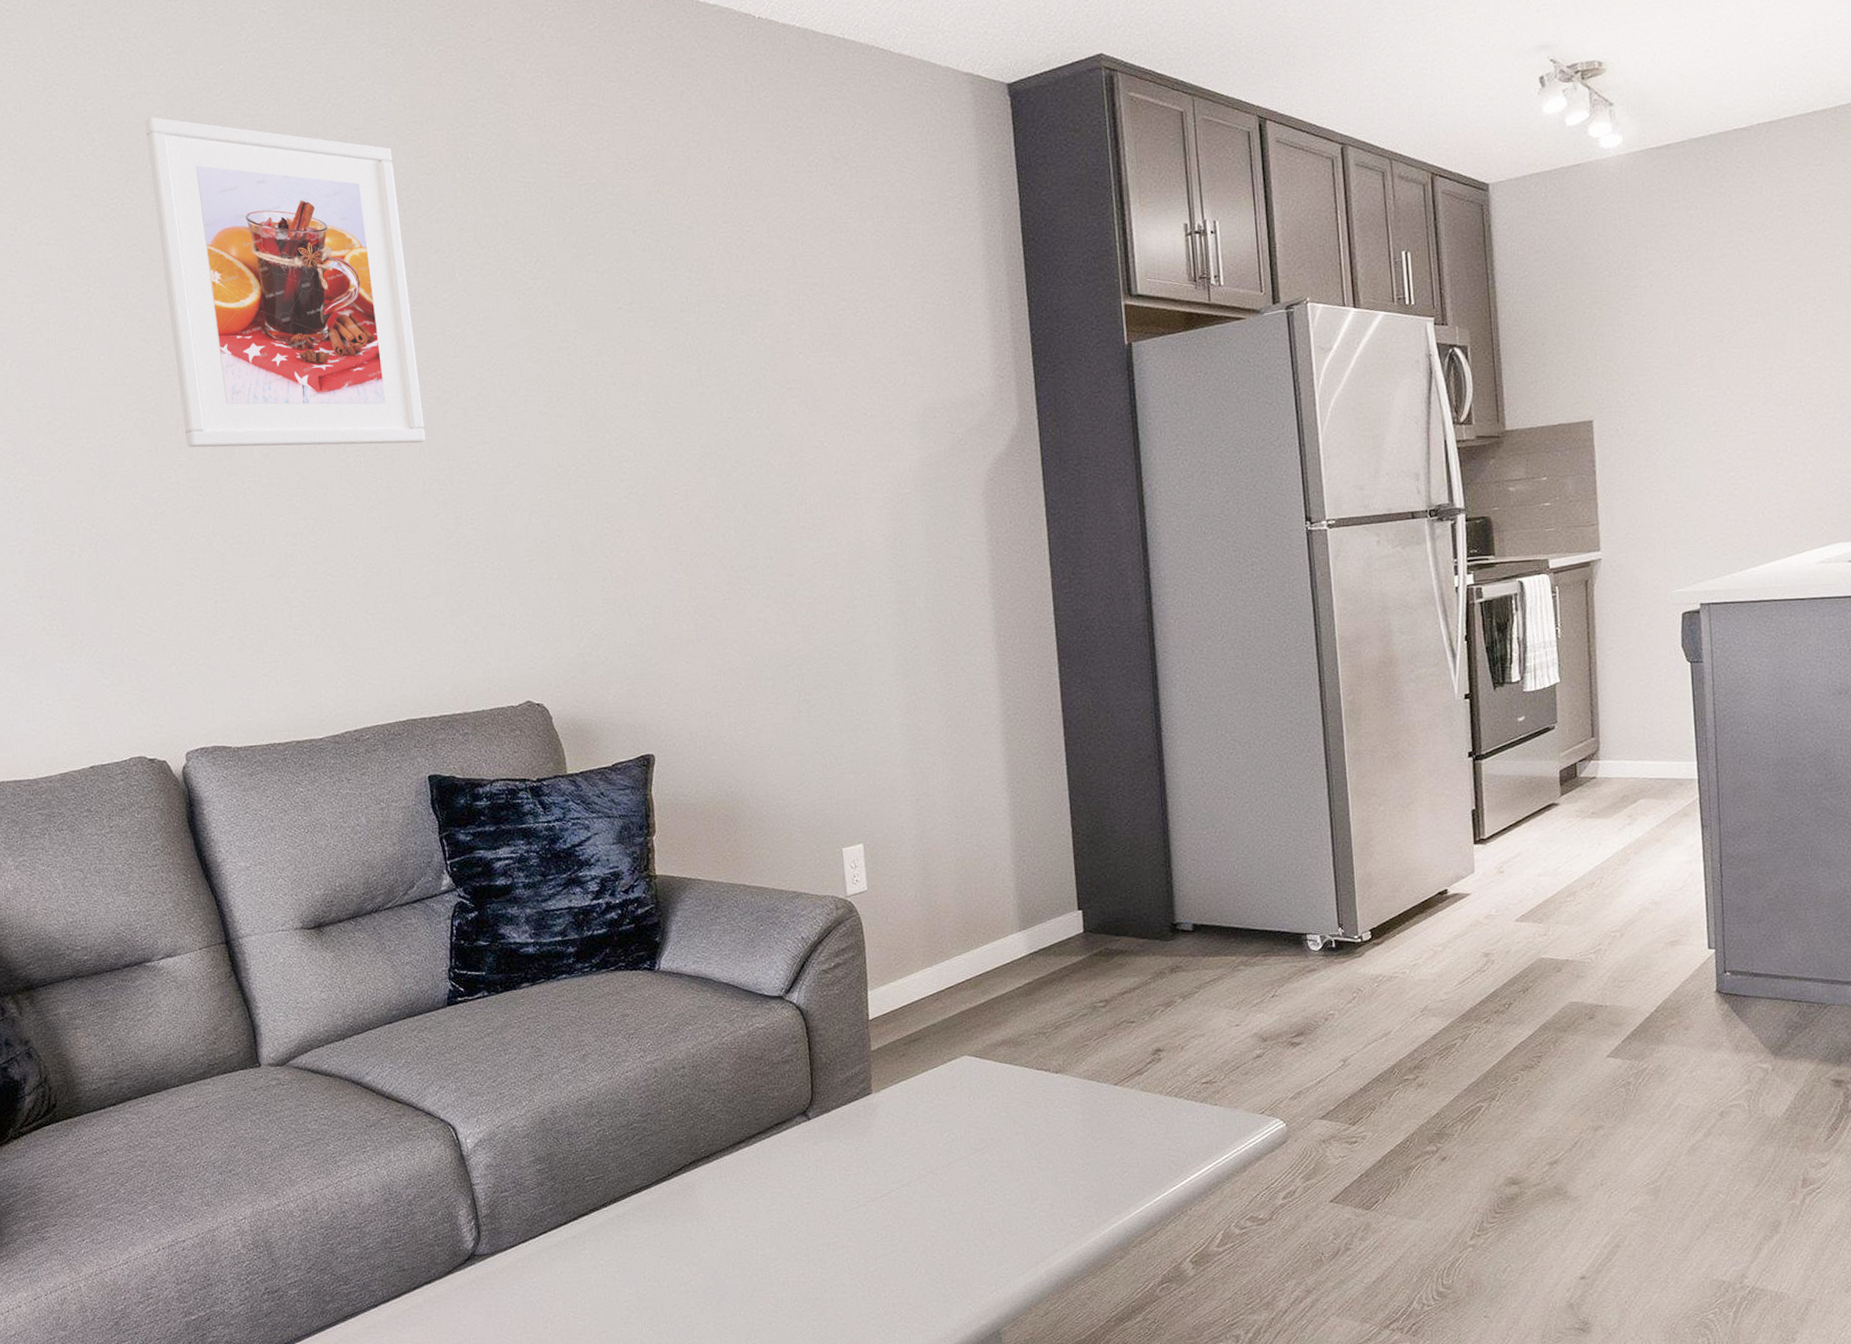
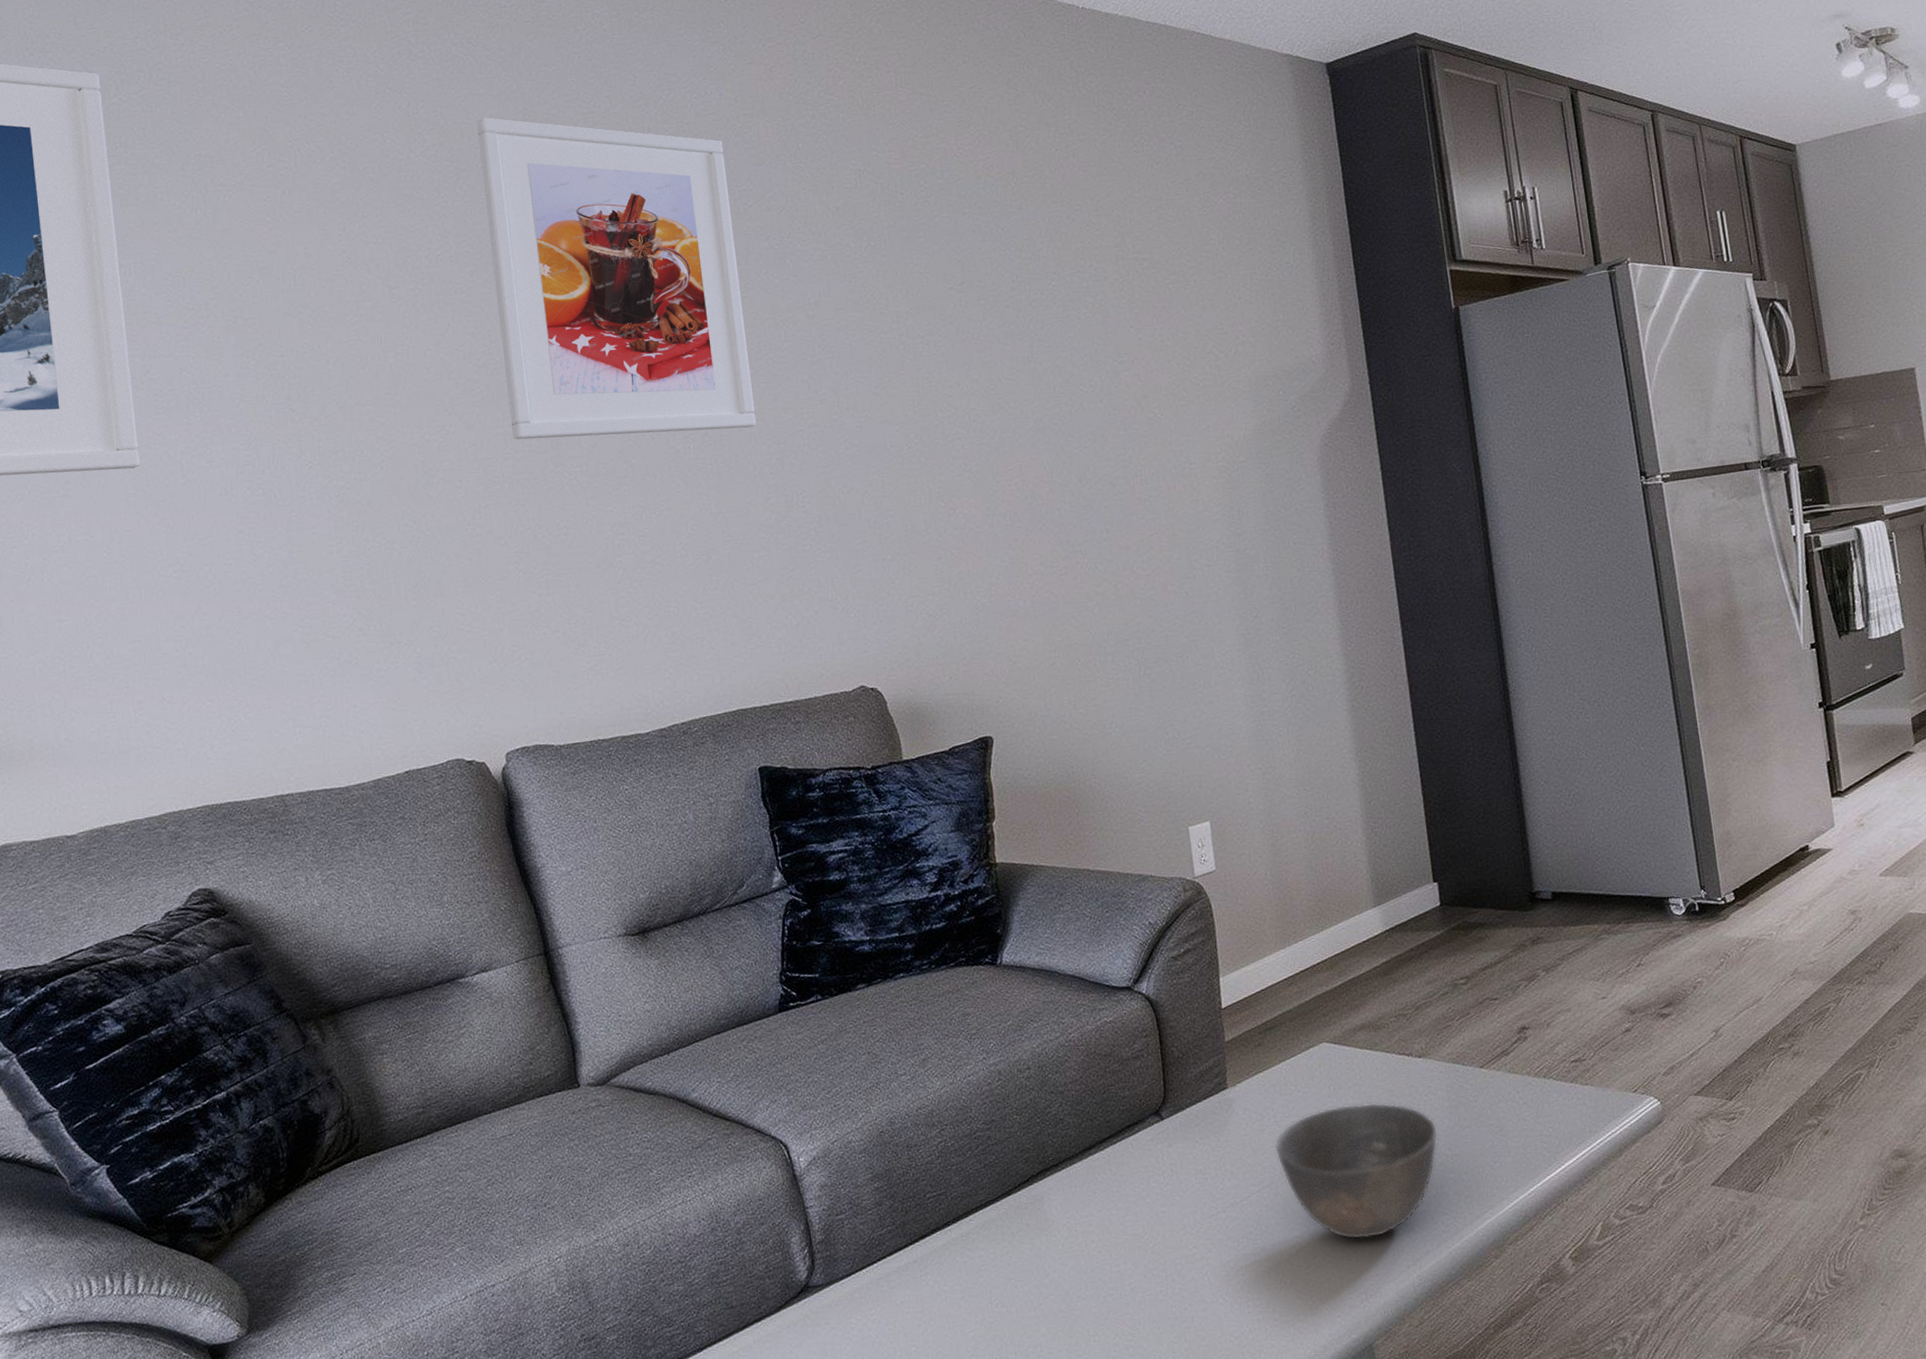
bowl: none [915,1112,1071,1237] -> present [1275,1102,1438,1240]

